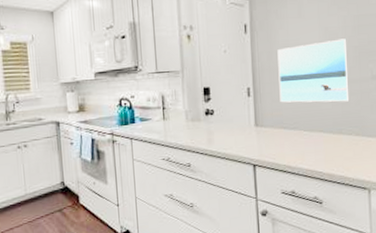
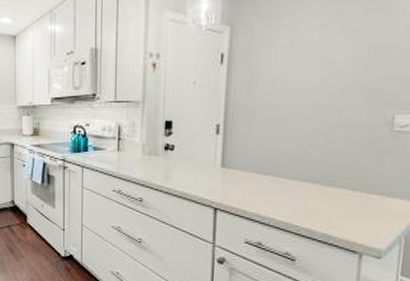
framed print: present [277,38,350,103] -> none [255,74,355,150]

